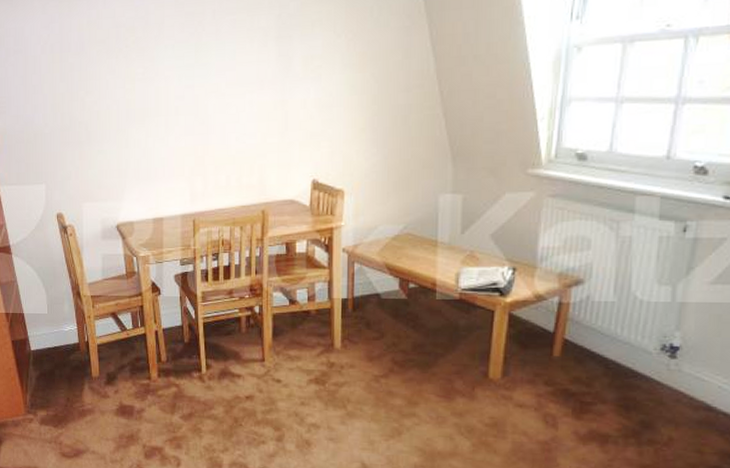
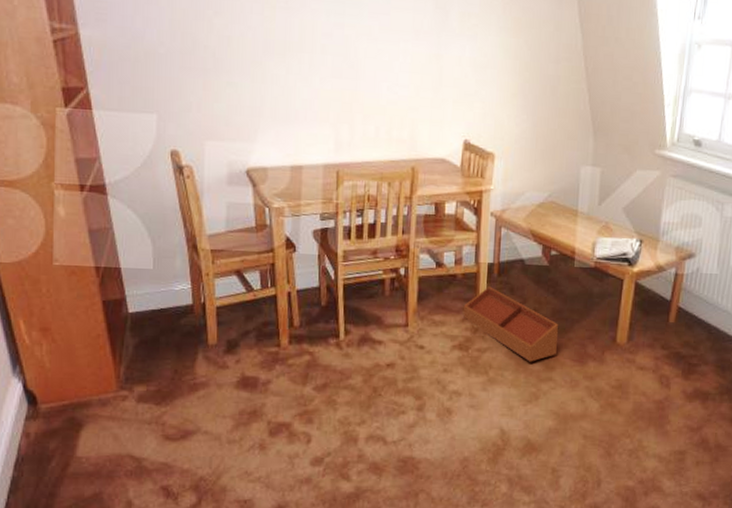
storage bin: none [318,322,421,397] -> present [463,286,559,362]

